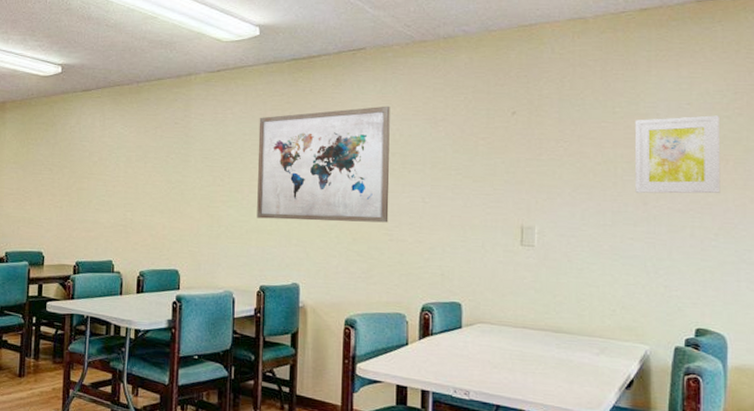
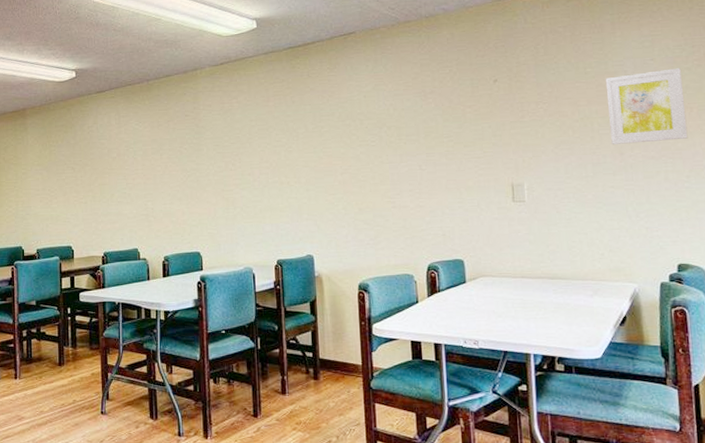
wall art: present [257,106,390,223] -> none [263,83,390,197]

